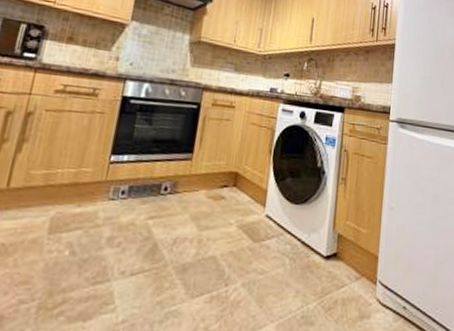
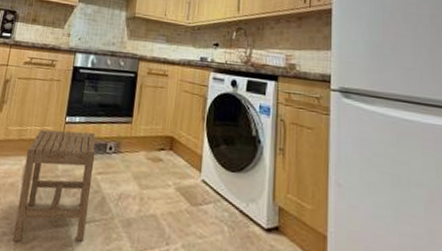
stool: none [33,171,148,310] -> present [12,129,96,242]

